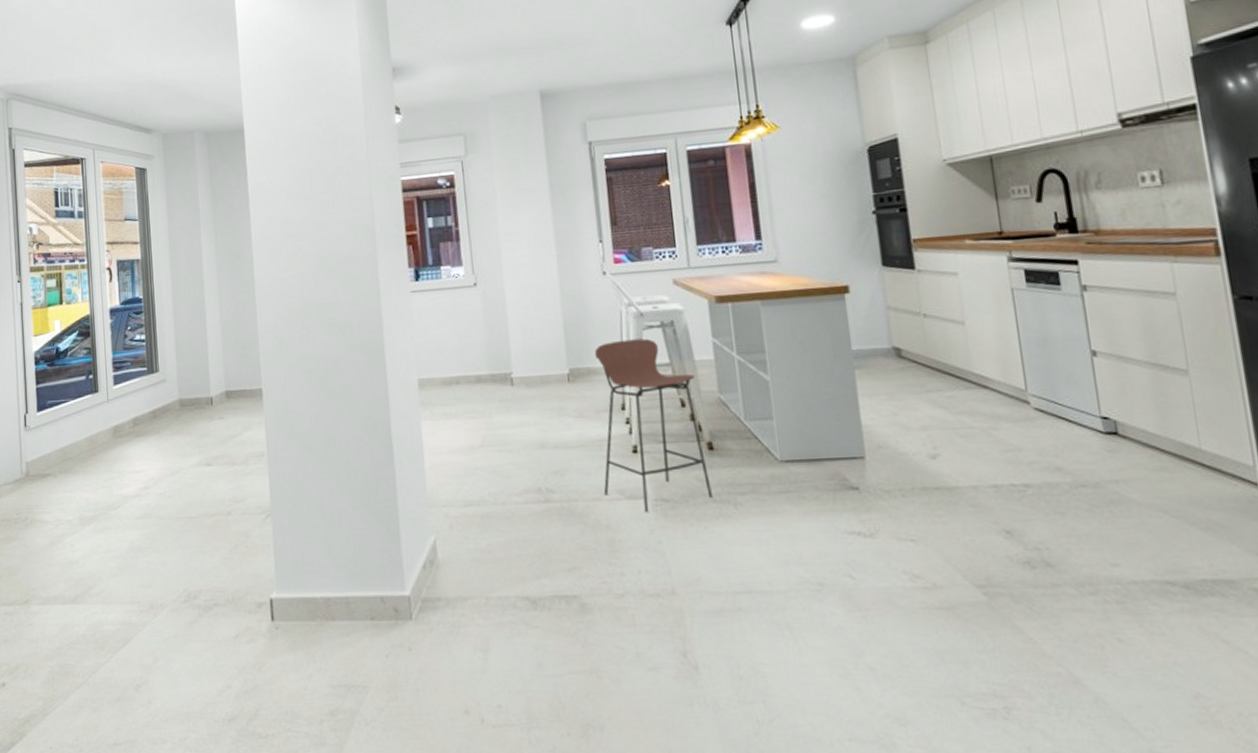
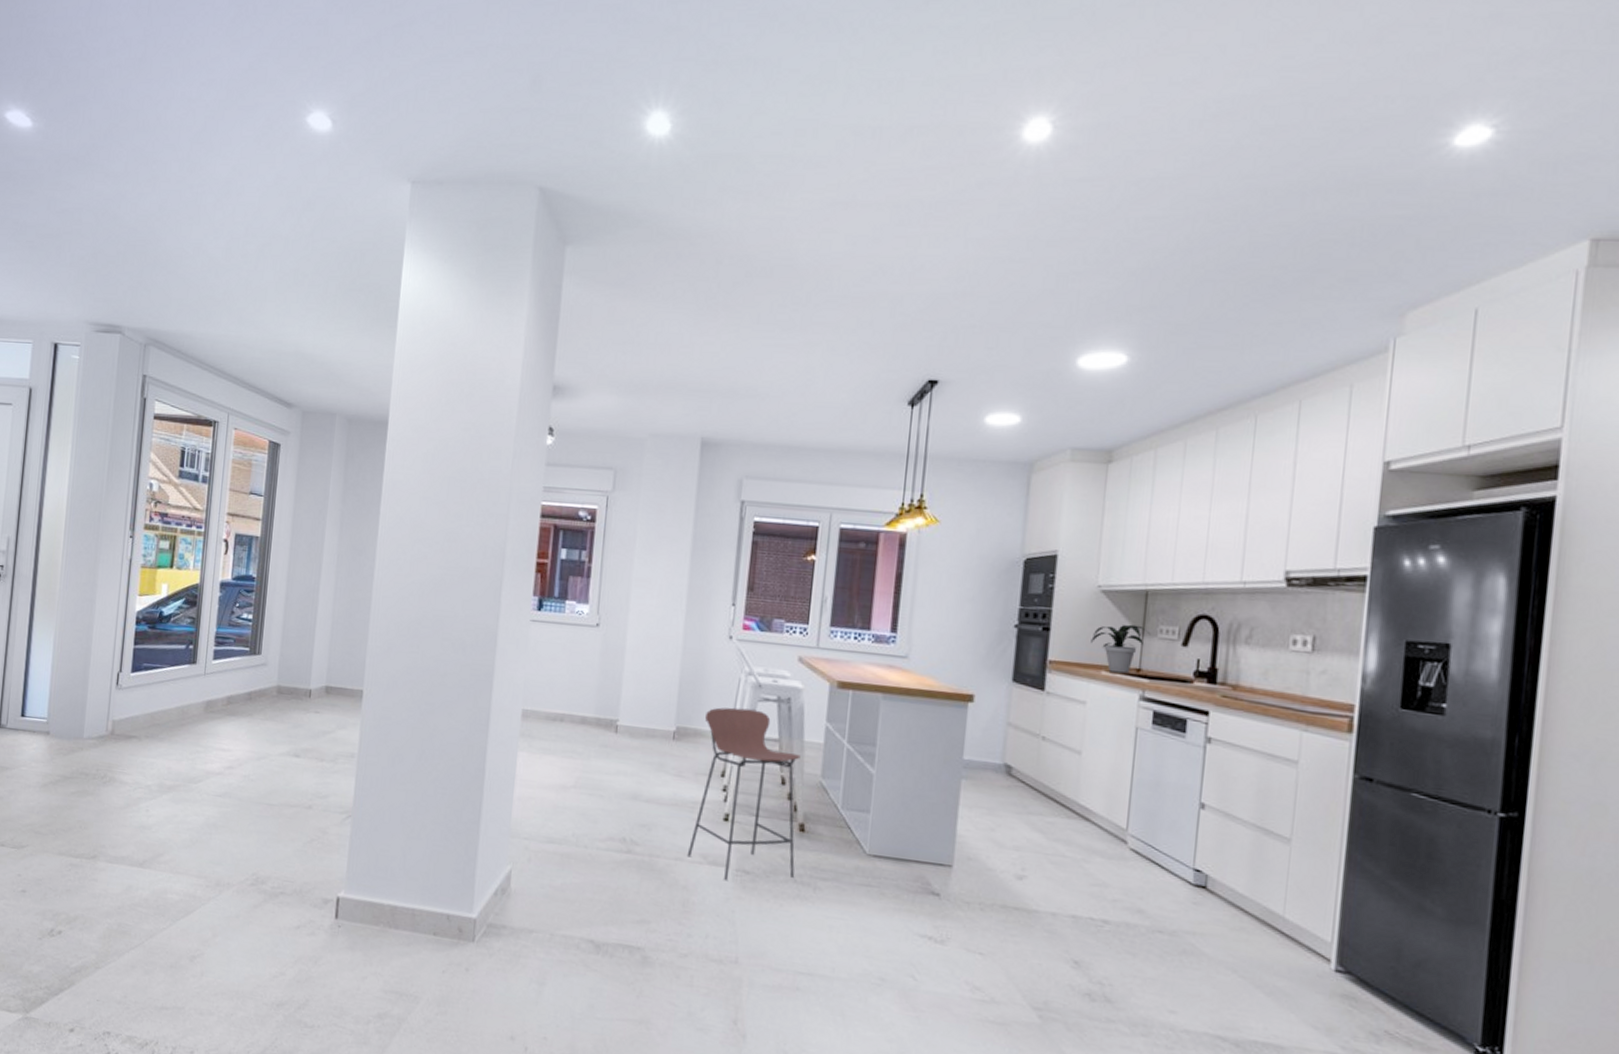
potted plant: none [948,190,1004,240] -> present [1091,624,1151,674]

